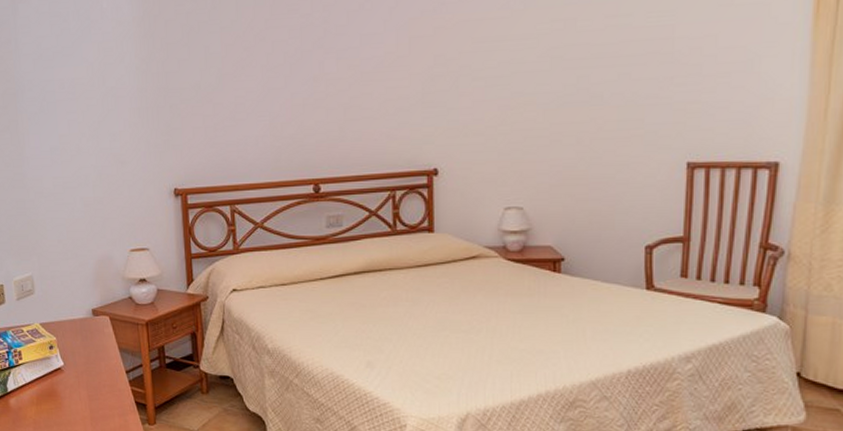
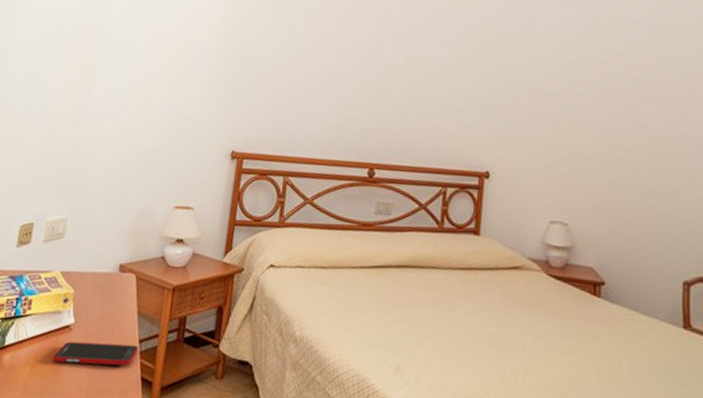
cell phone: none [53,376,127,399] -> present [53,341,139,367]

